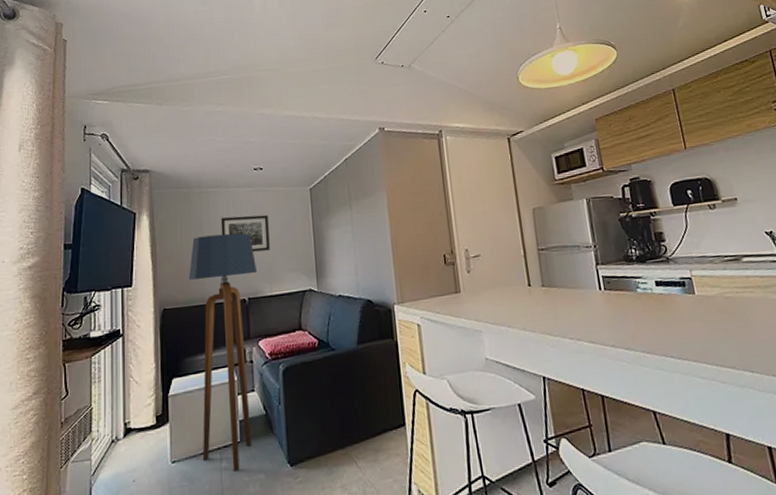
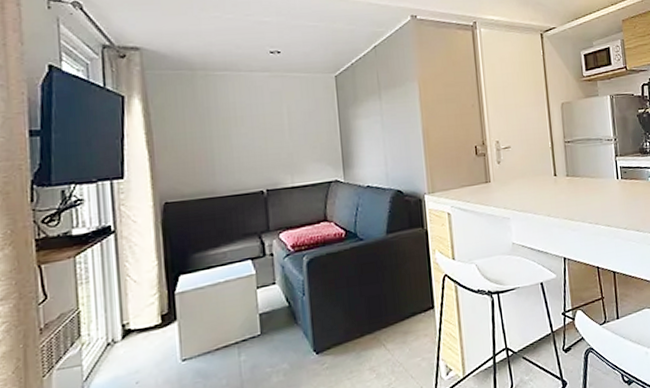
floor lamp: present [188,233,258,471] -> none [194,121,277,364]
wall art: present [220,214,270,252] -> none [231,102,291,142]

